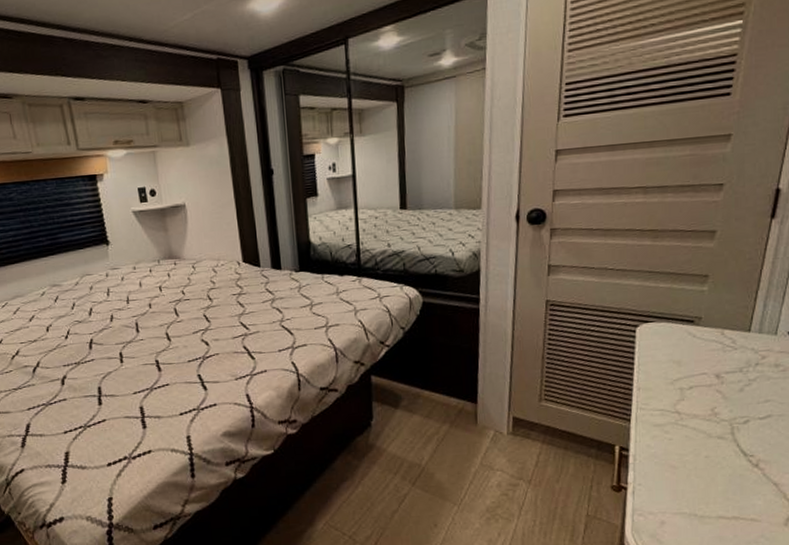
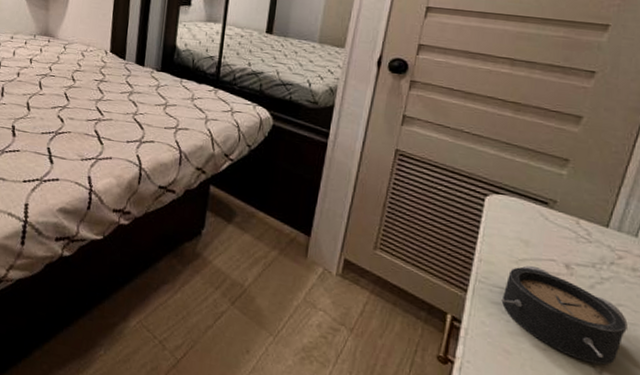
alarm clock: none [661,383,776,459] -> present [500,265,628,365]

